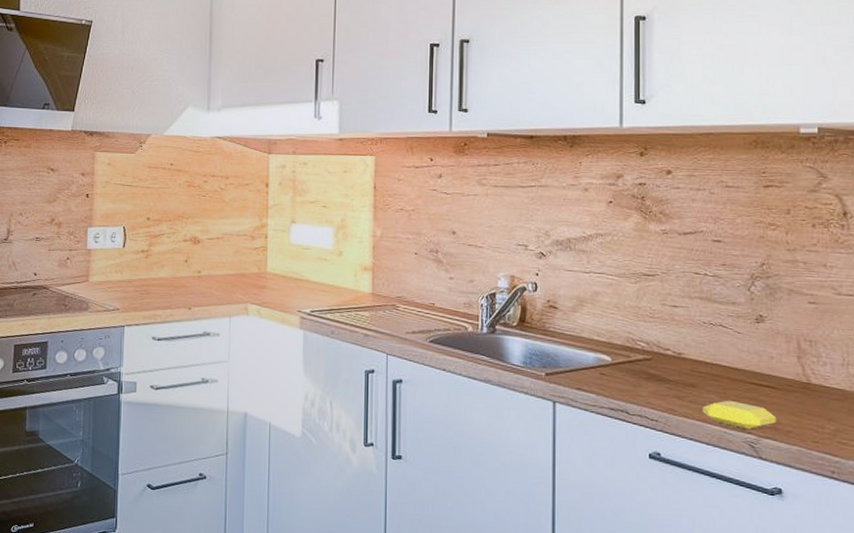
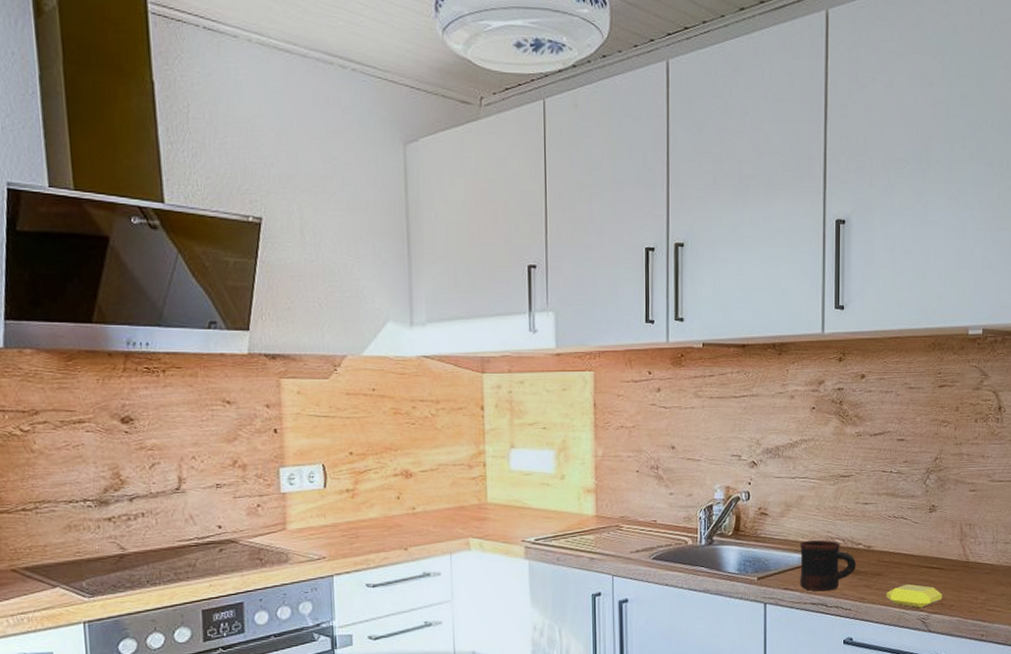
mug: none [595,339,664,397] -> present [800,540,857,592]

